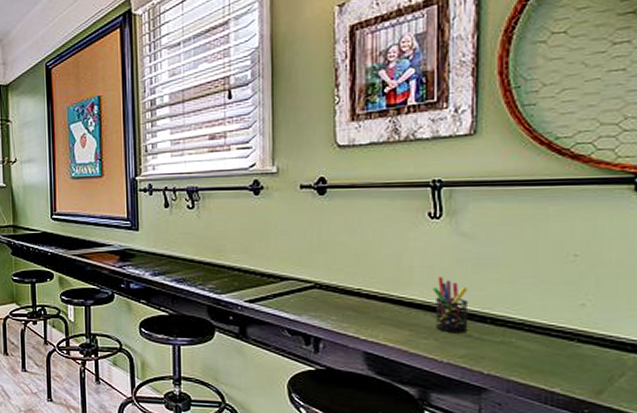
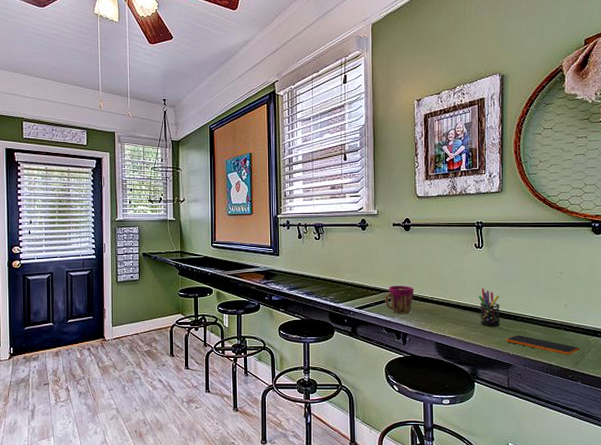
cup: none [288,272,332,311] -> present [385,285,414,314]
smartphone: none [477,346,606,379] -> present [506,335,580,355]

